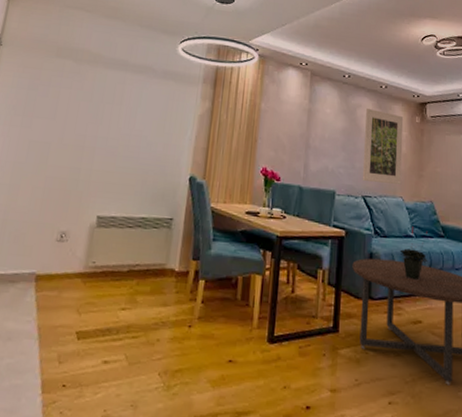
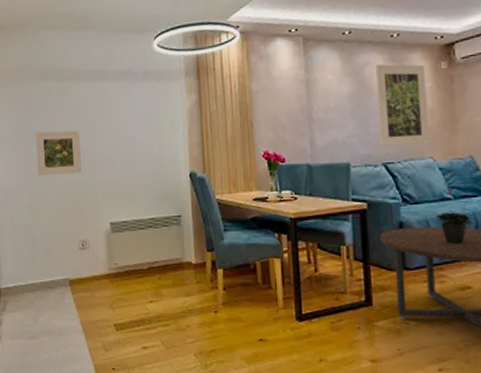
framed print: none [28,107,86,159] -> present [35,130,82,176]

